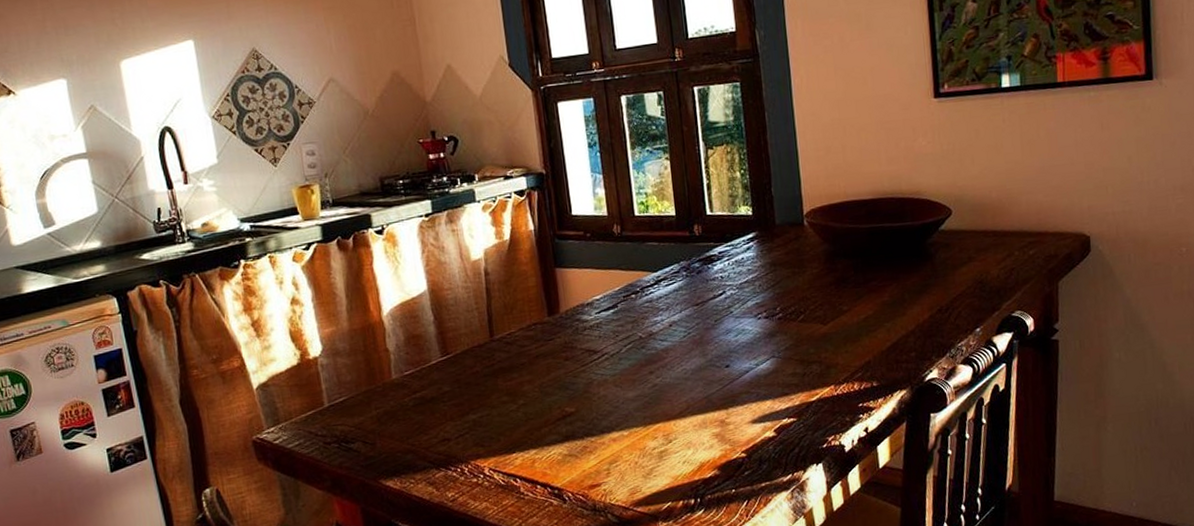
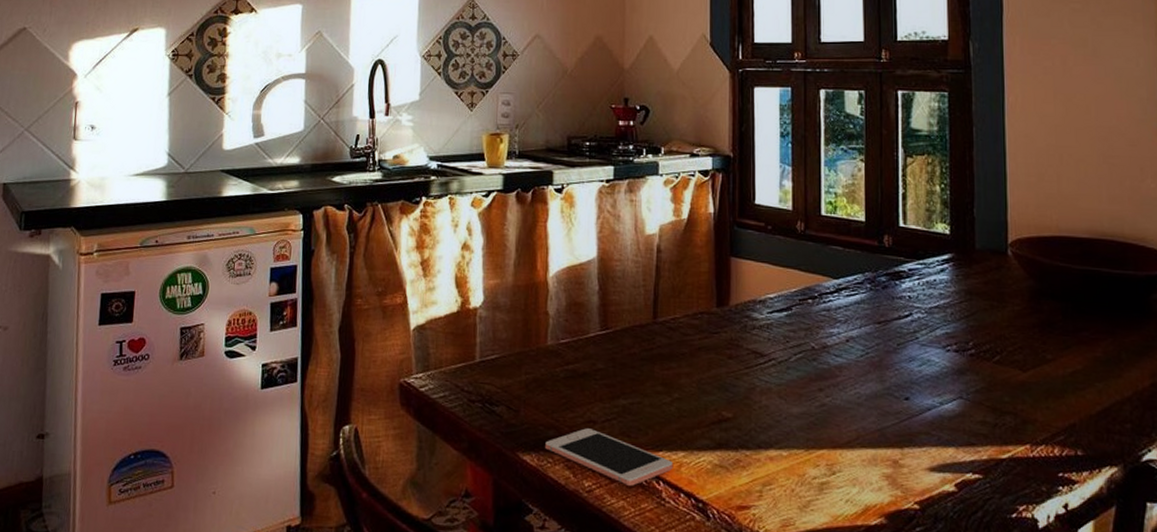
cell phone: none [405,446,528,489] -> present [545,428,674,486]

